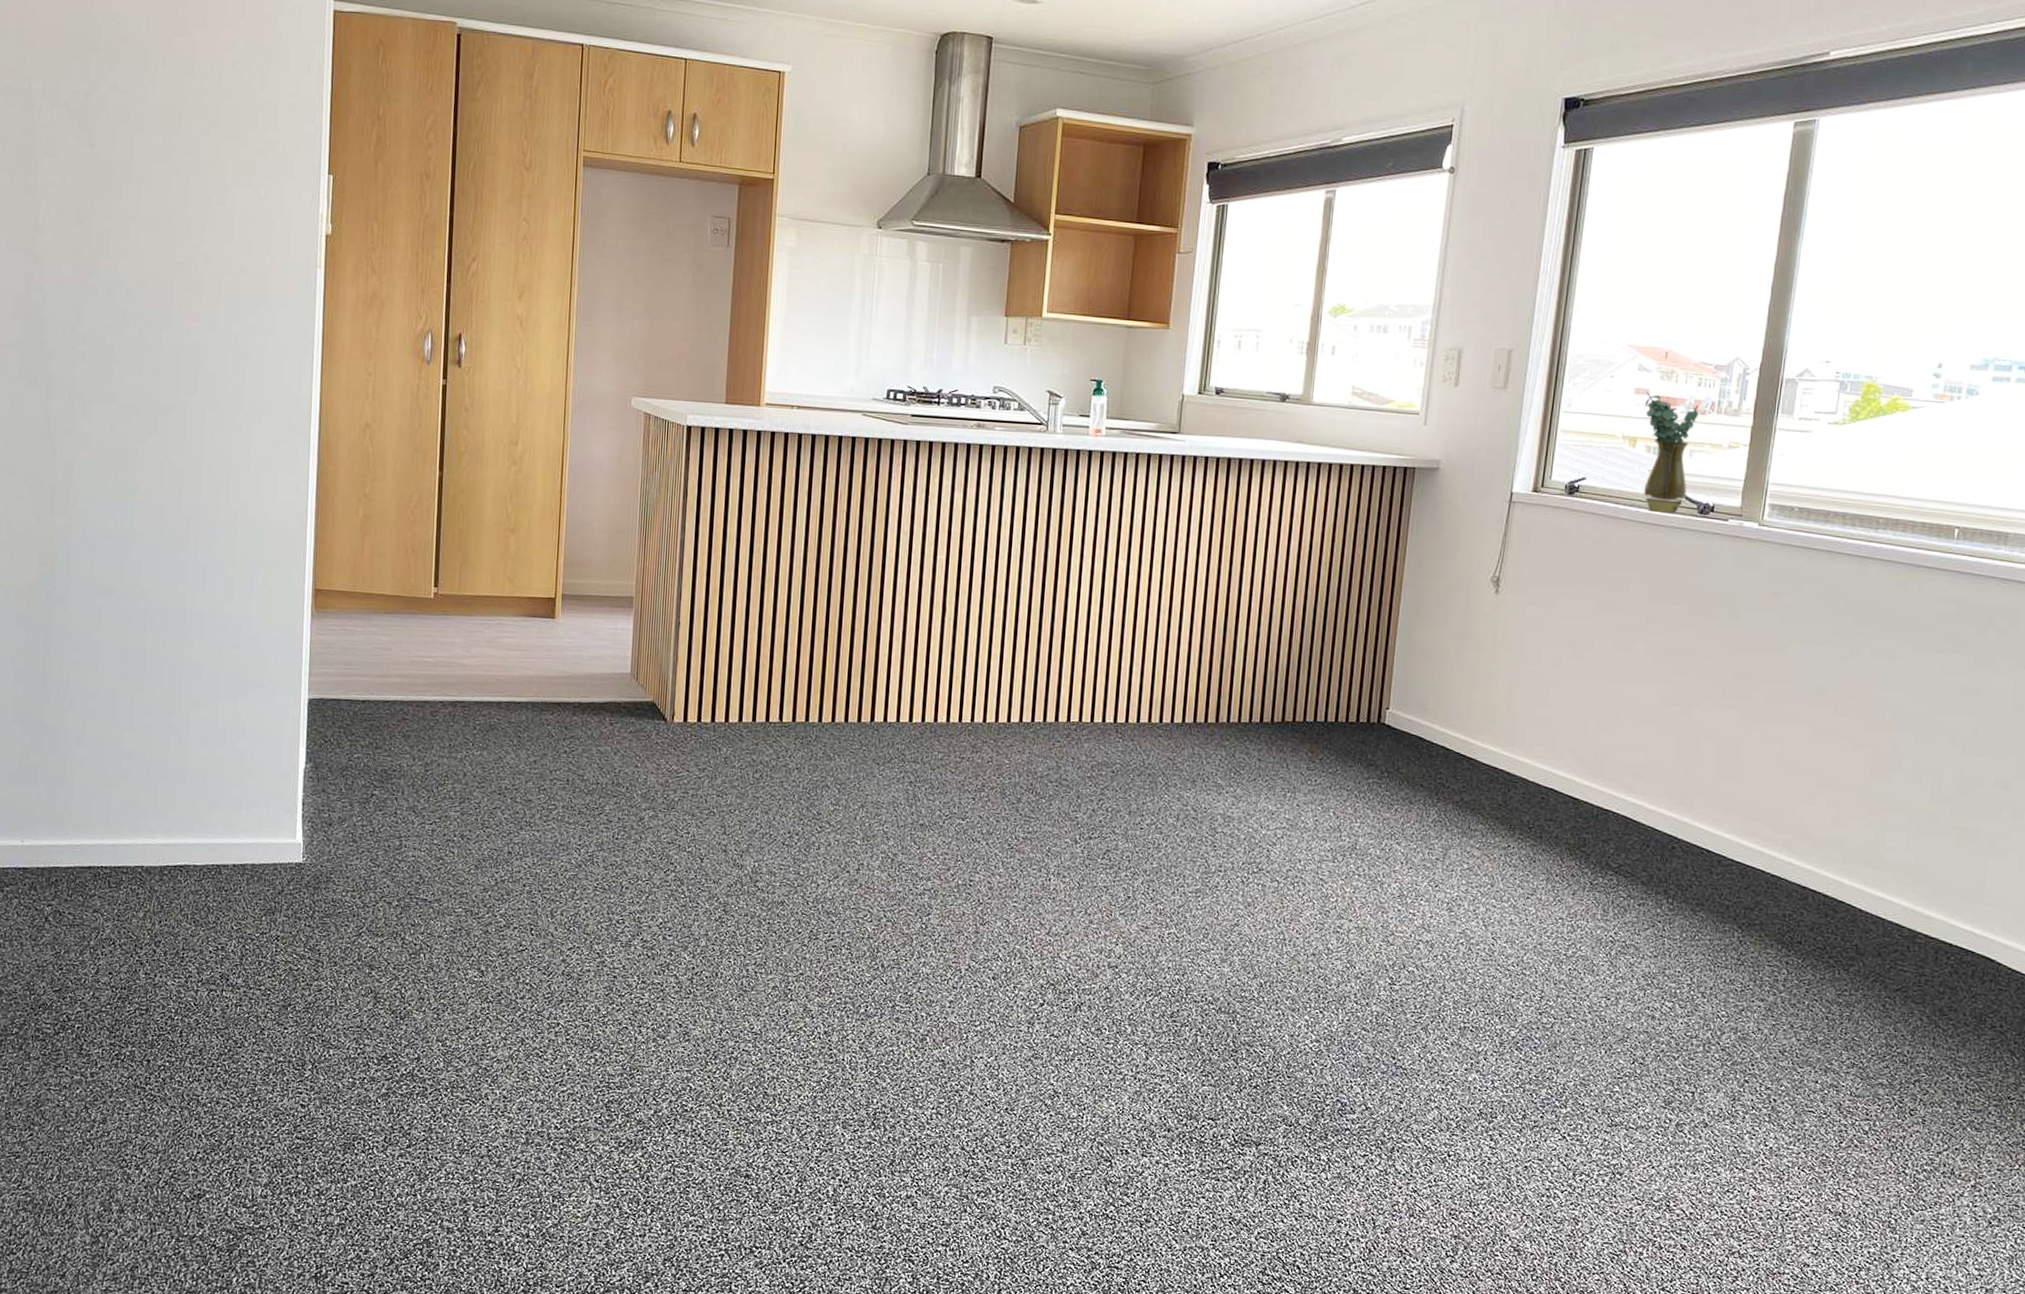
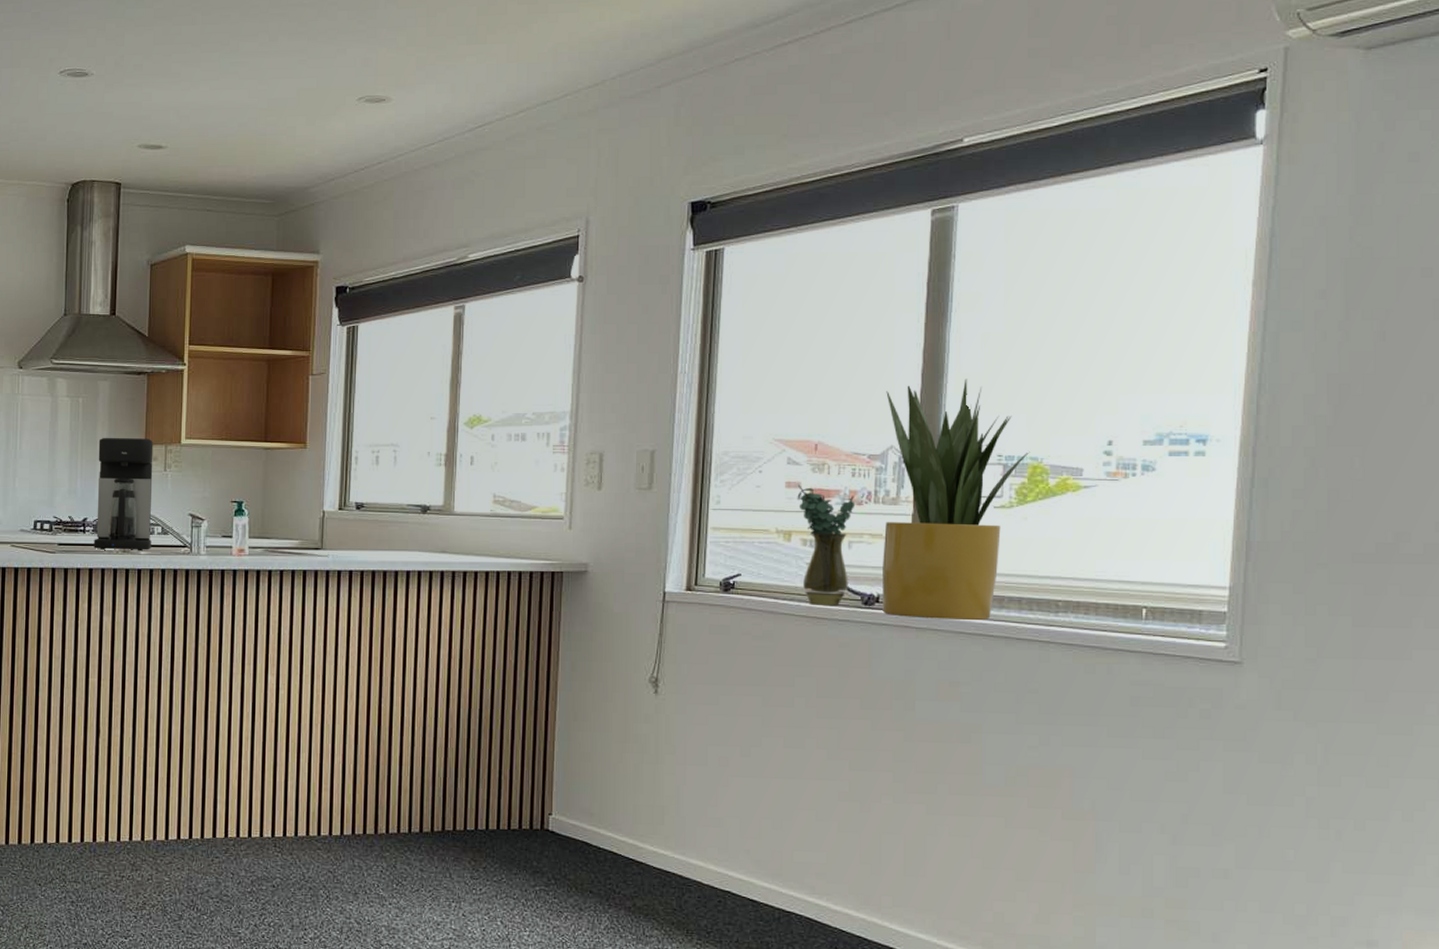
coffee maker: none [948,306,1014,427] -> present [94,437,154,552]
planter: none [1716,294,1866,534] -> present [882,378,1030,621]

